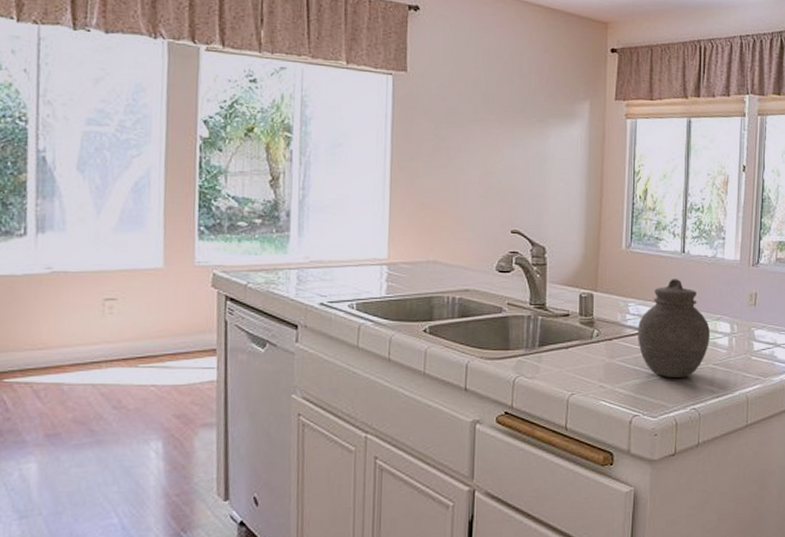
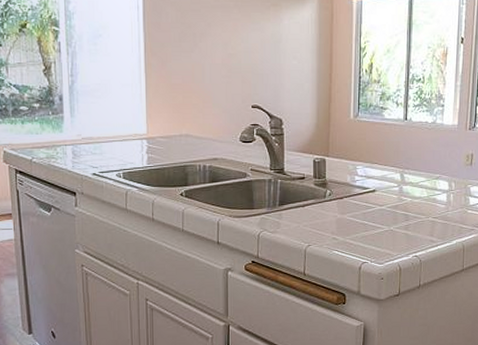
jar: present [637,279,711,378] -> none [364,143,431,230]

